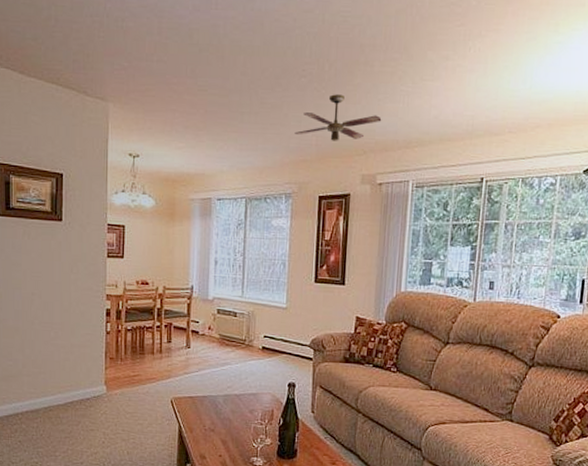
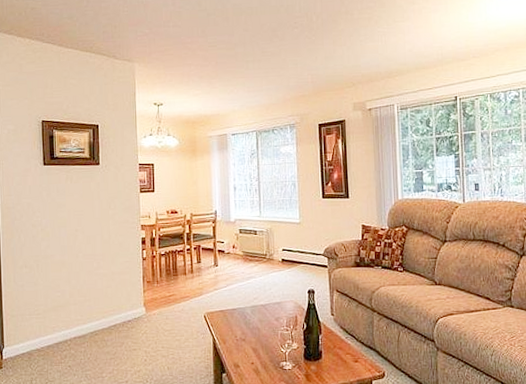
ceiling fan: present [294,94,382,141] -> none [293,39,365,78]

